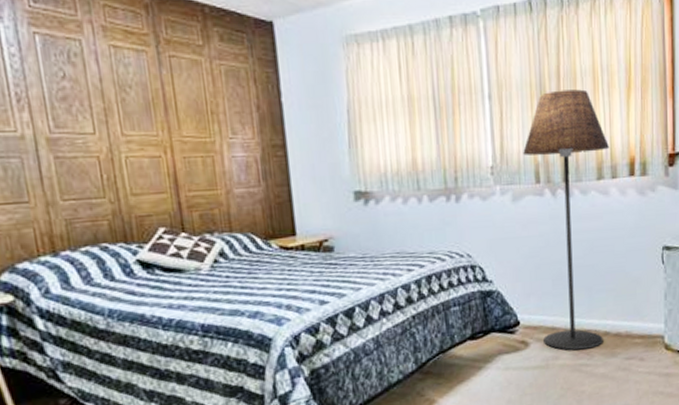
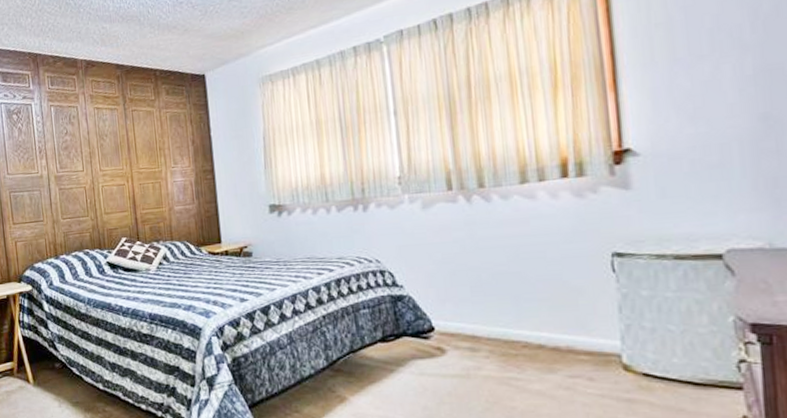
floor lamp: present [523,89,609,351] -> none [432,95,537,362]

